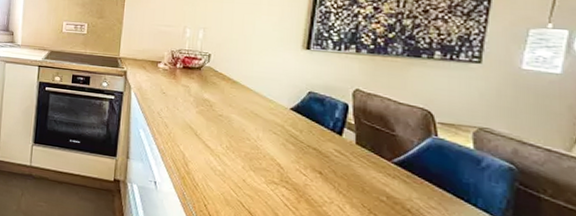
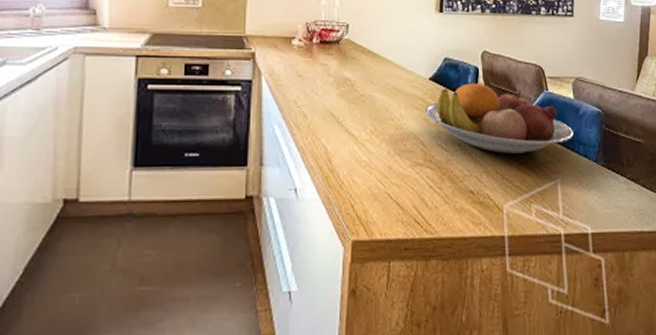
fruit bowl: none [283,117,470,194] -> present [424,83,573,154]

